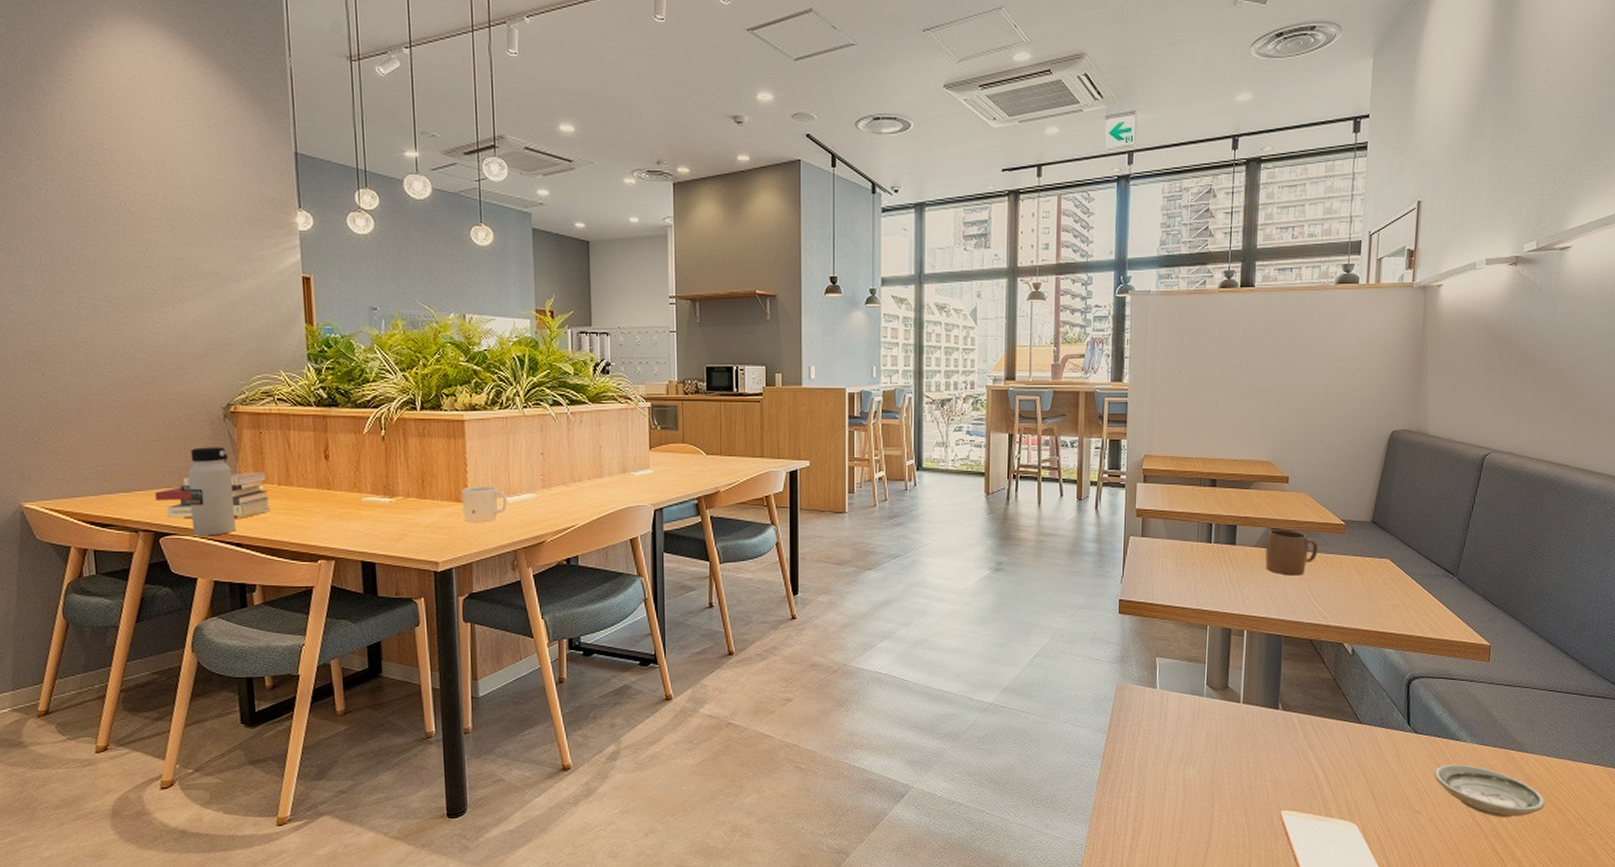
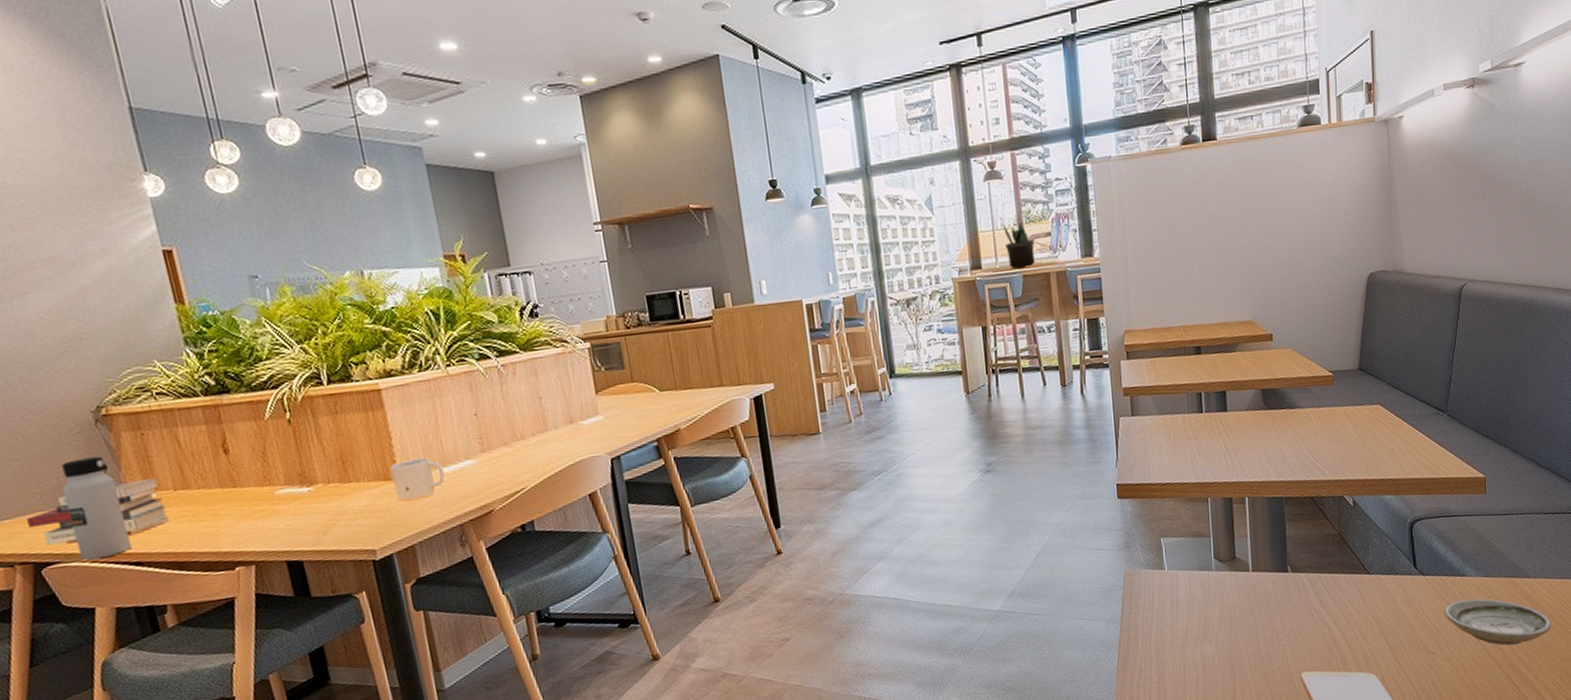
planter: none [1040,341,1068,384] -> present [1002,222,1035,269]
mug: present [1265,529,1319,576] -> none [1257,388,1310,436]

